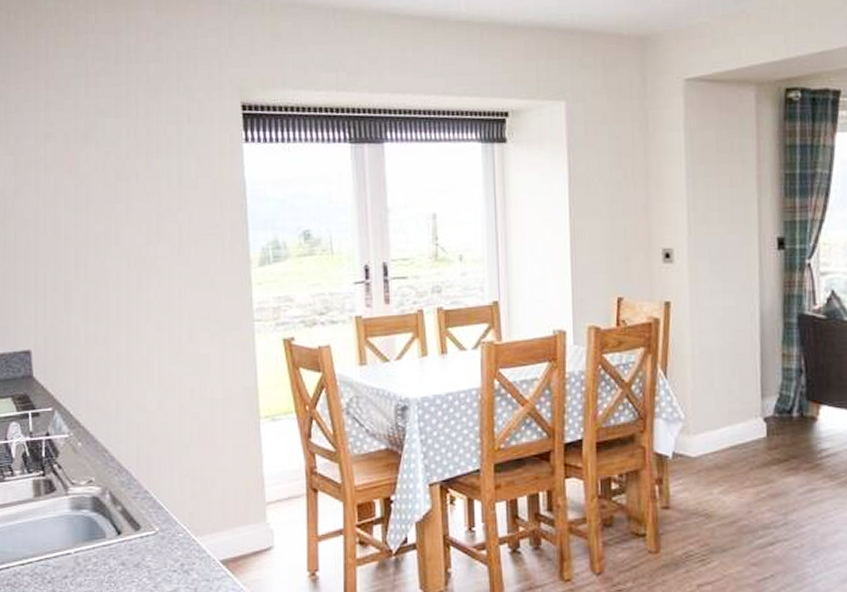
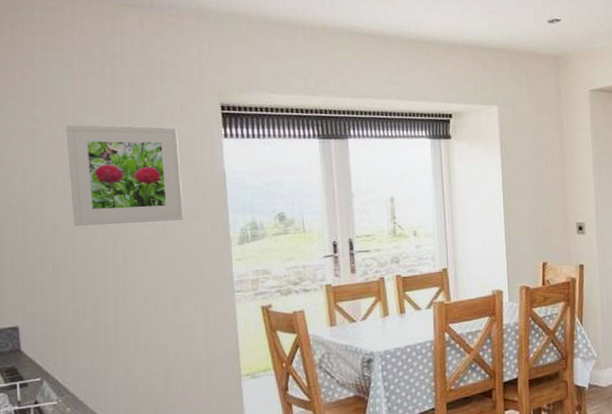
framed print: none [80,128,201,242] -> present [66,124,185,227]

